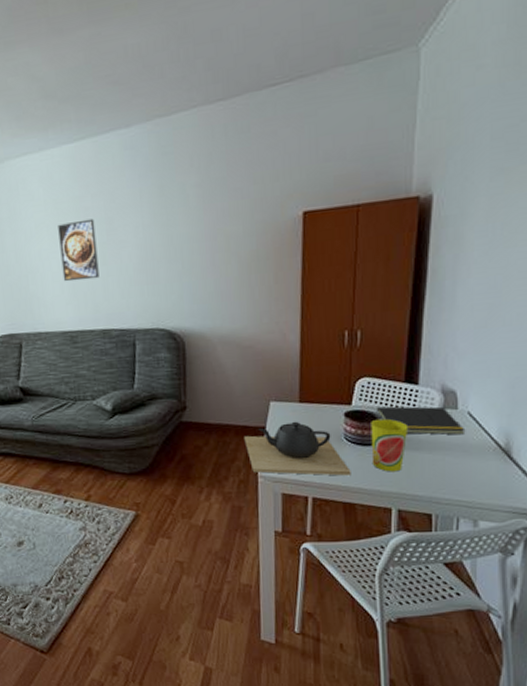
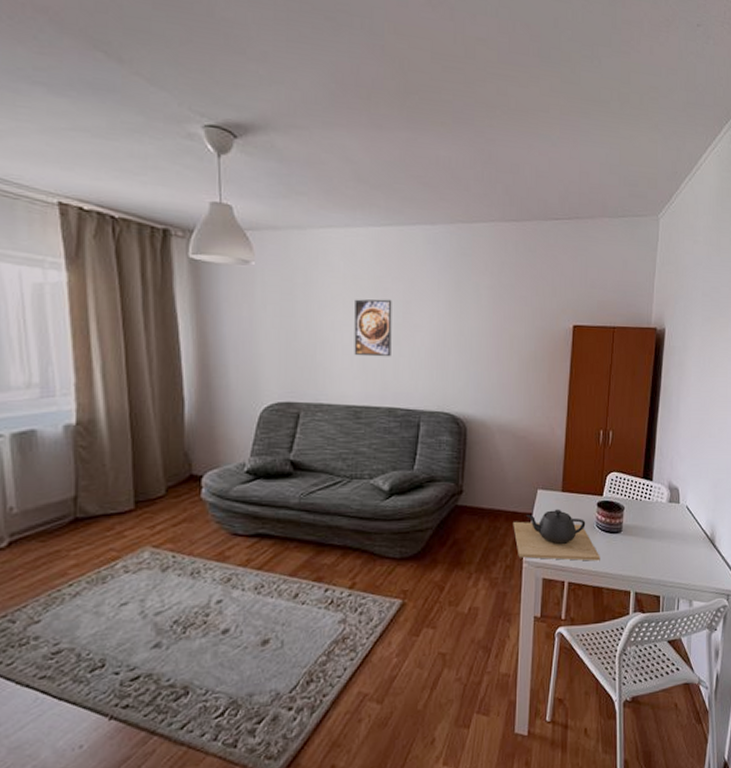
cup: present [371,418,409,472] -> none [617,509,645,558]
notepad: present [375,406,466,435] -> none [621,499,685,526]

